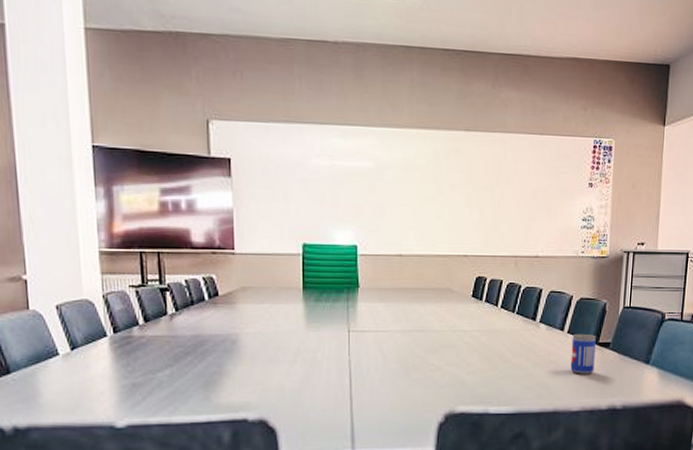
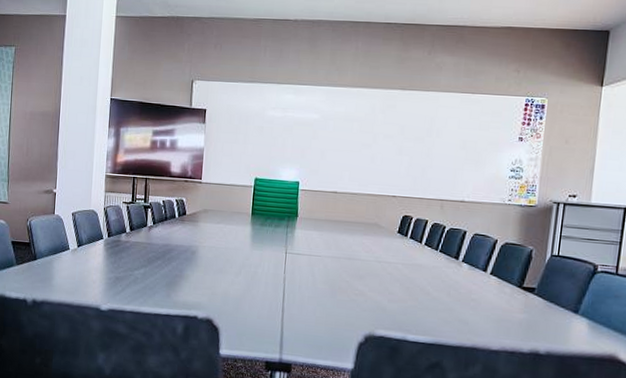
beer can: present [570,333,596,374] -> none [491,276,520,316]

